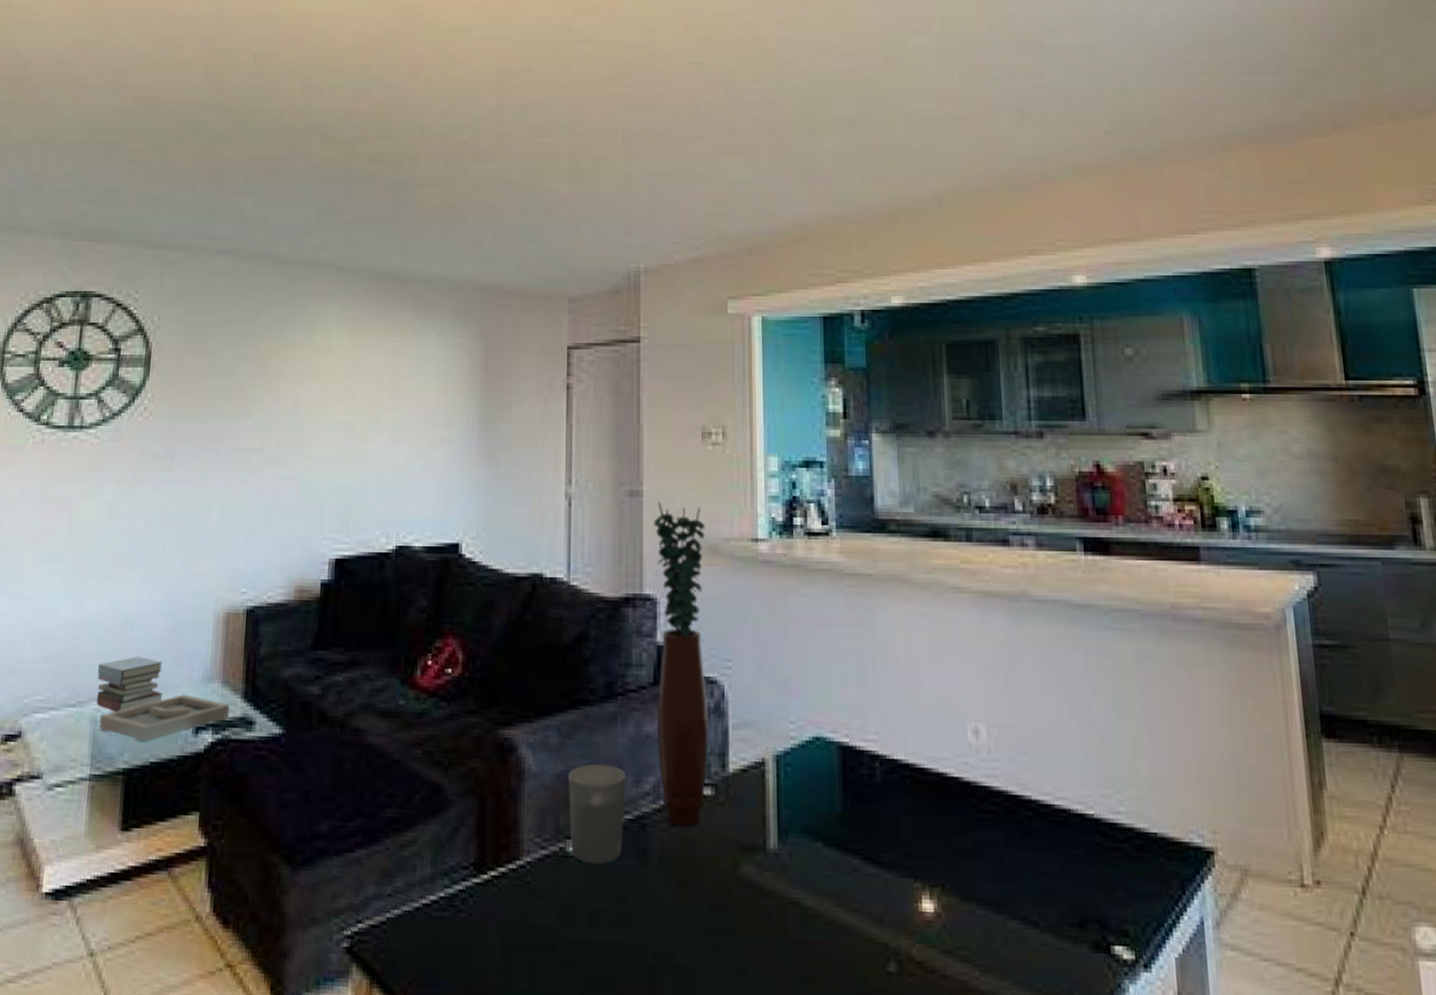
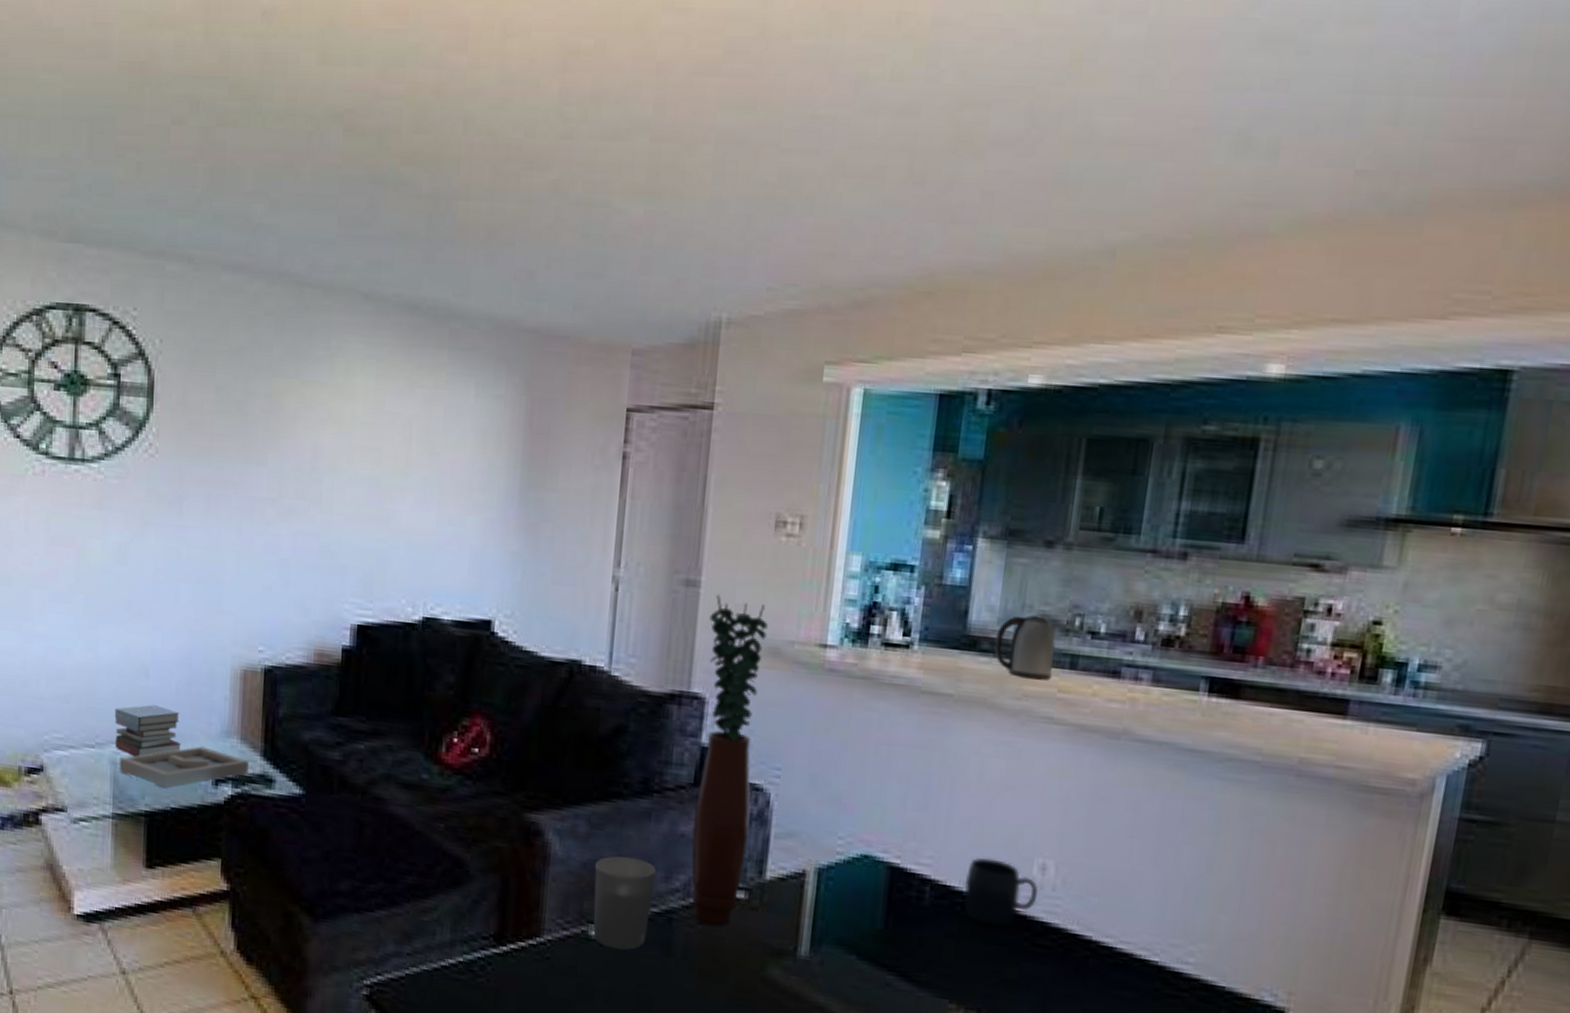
kettle: none [901,497,953,554] -> present [995,615,1057,681]
mug: none [909,727,977,795] -> present [964,857,1039,926]

